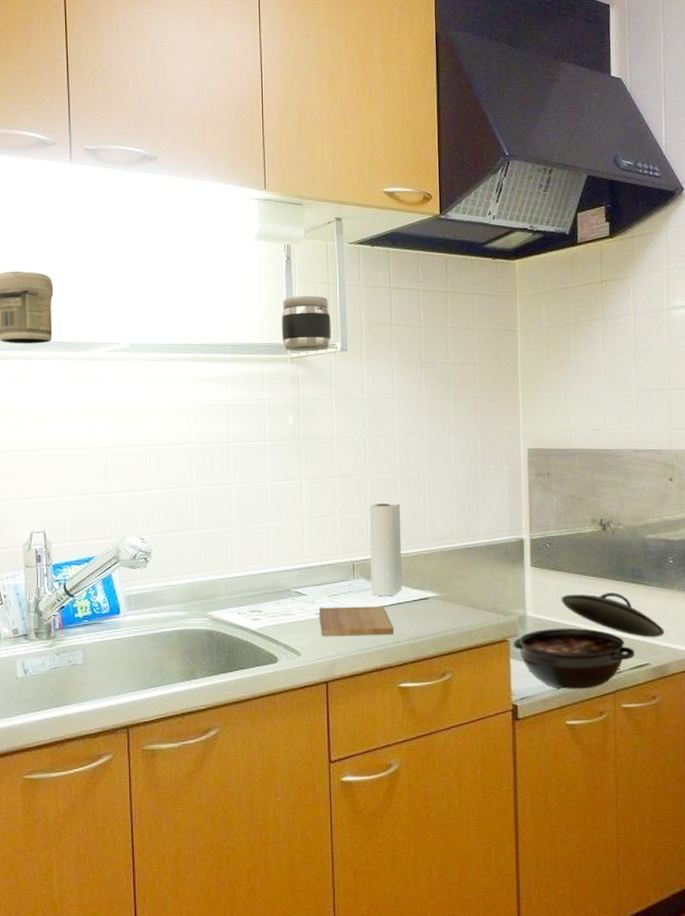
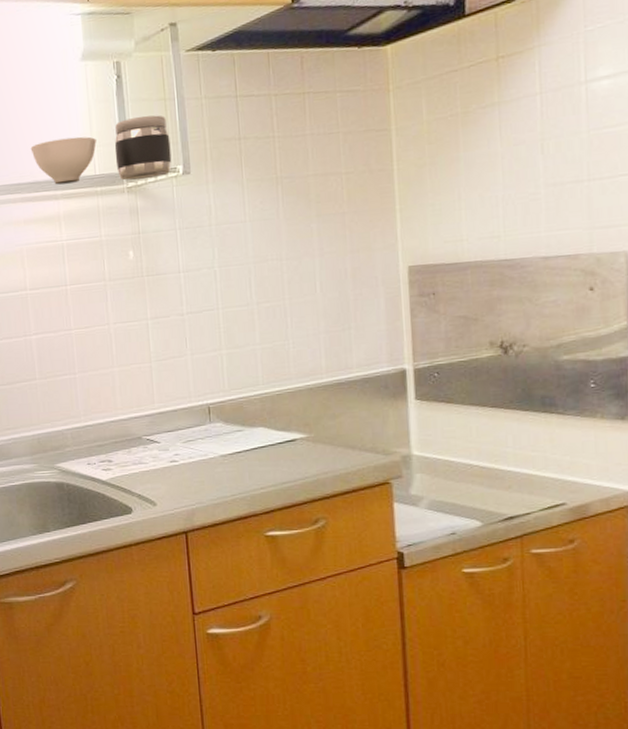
bowl: none [204,307,265,349] -> present [30,136,97,185]
cutting board: present [319,606,394,637] -> none [174,450,258,486]
paper towel roll: present [369,503,402,596] -> none [223,338,265,440]
cooking pot: present [513,592,665,690] -> none [396,424,585,535]

